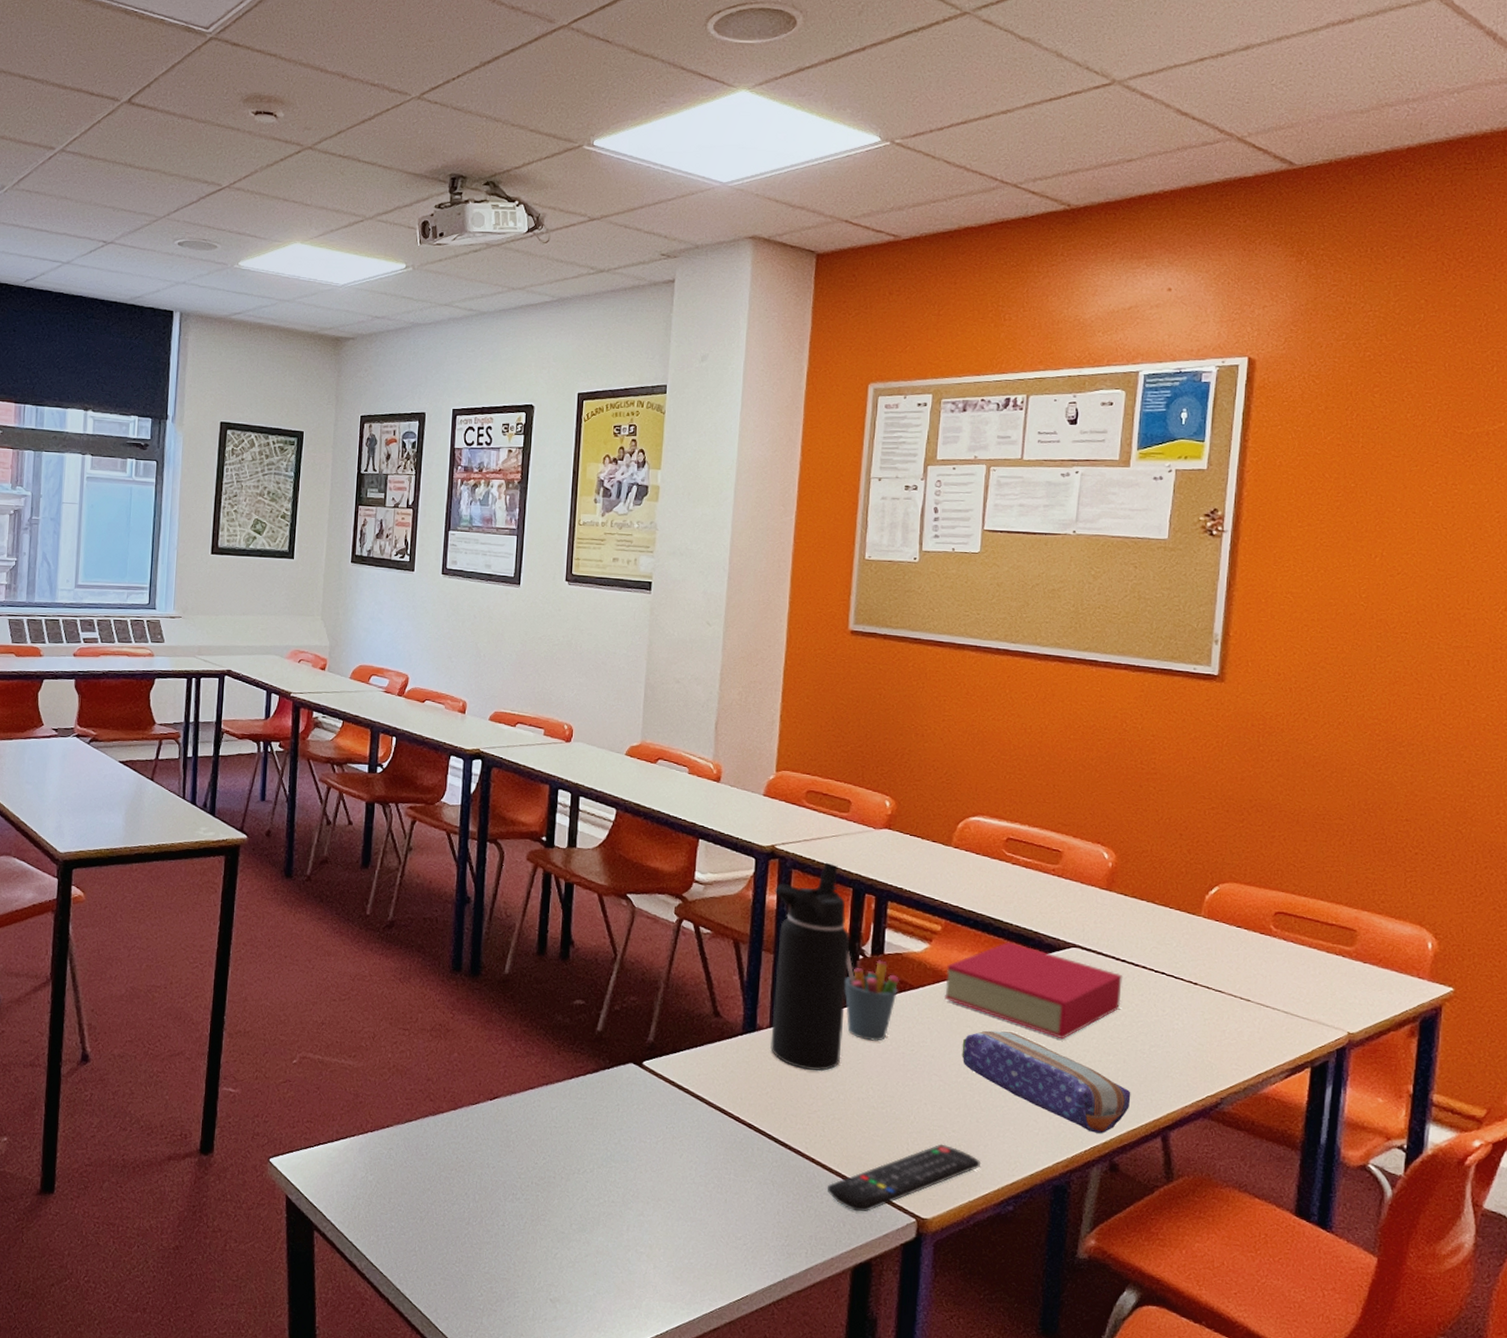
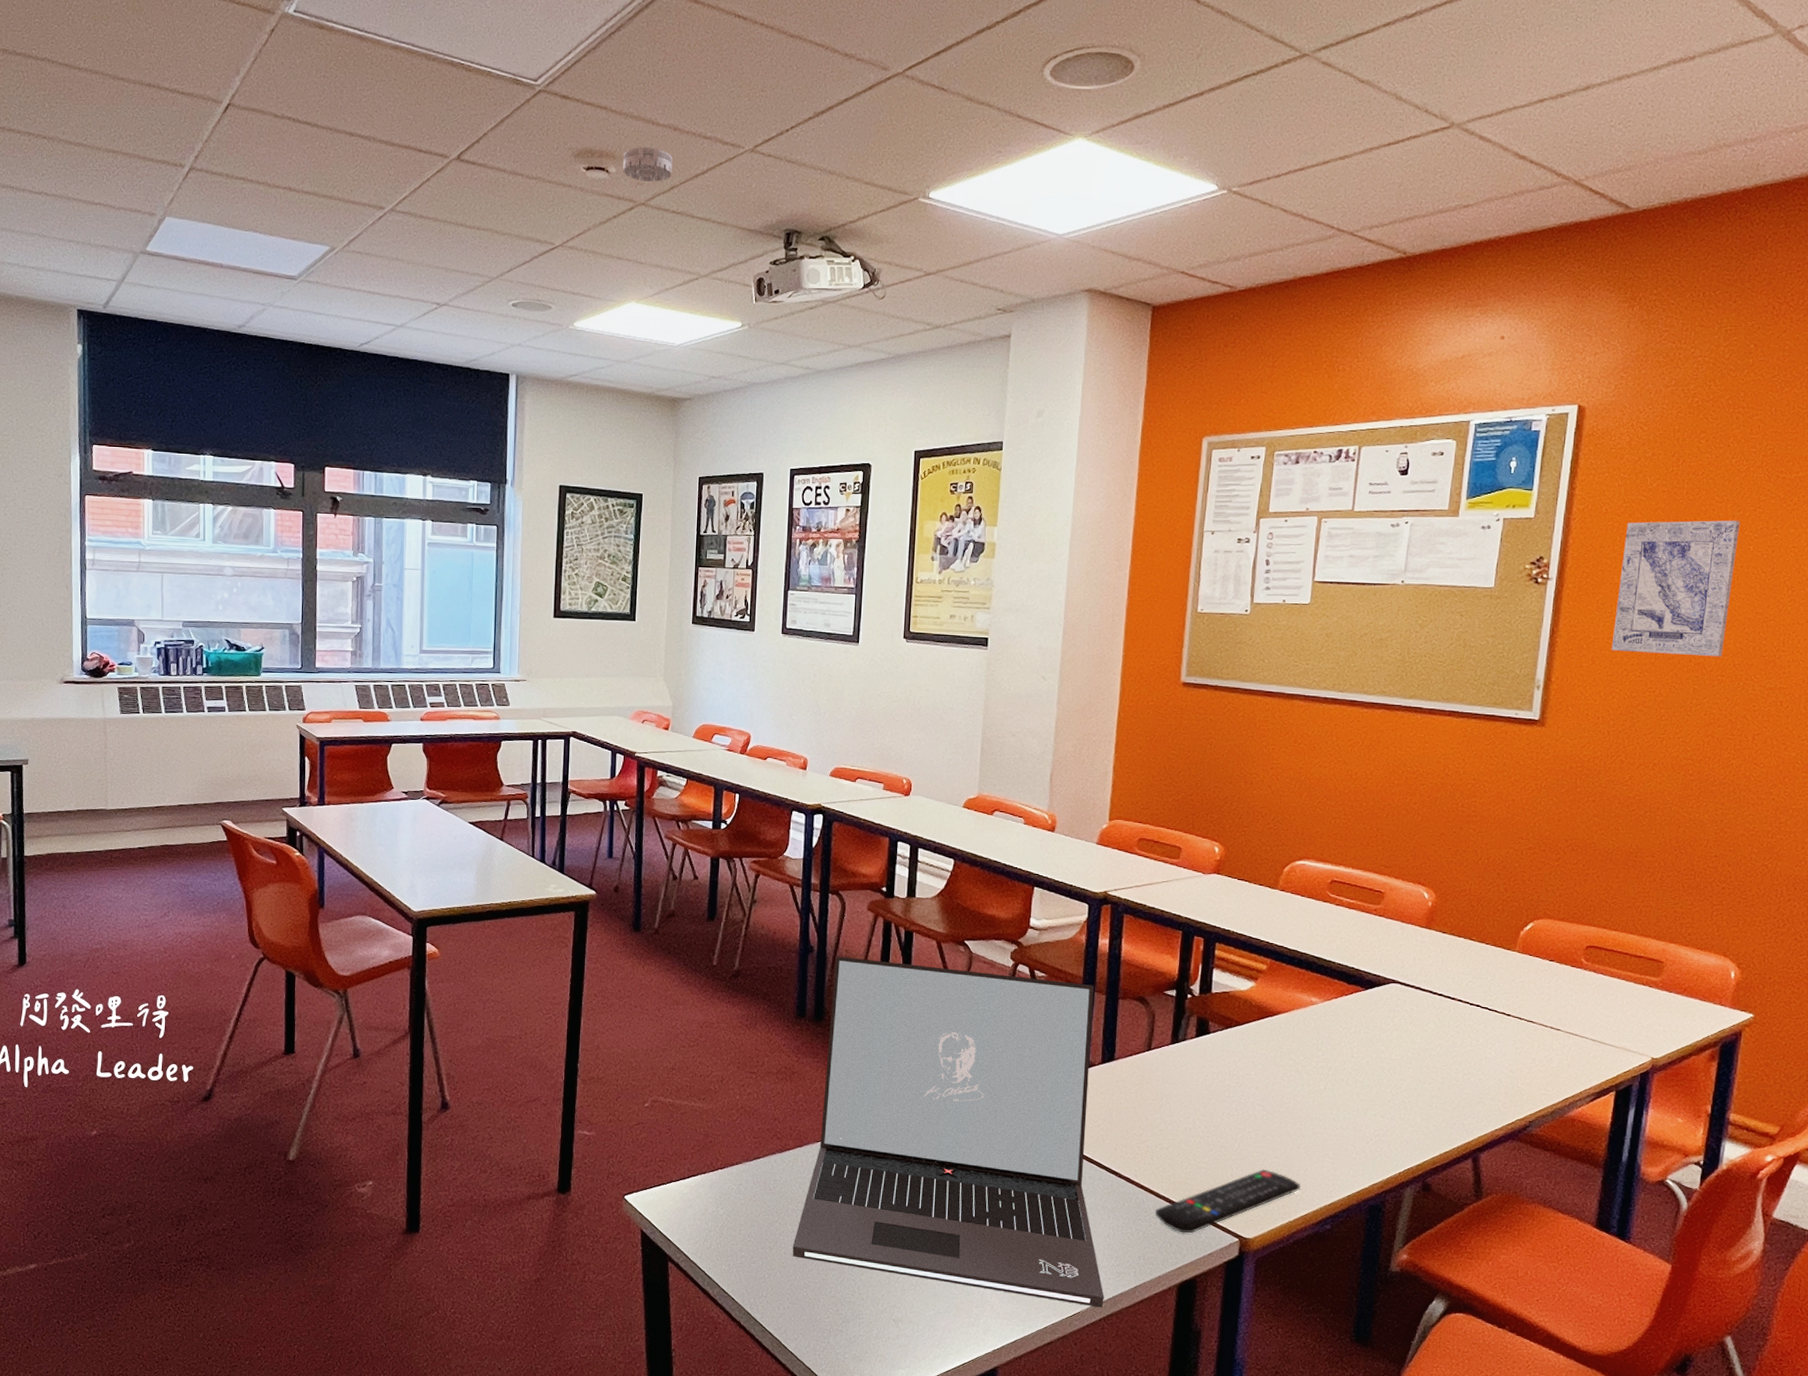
smoke detector: none [291,92,340,127] -> present [623,146,673,182]
laptop: none [444,908,774,1291] -> present [792,956,1104,1308]
water bottle: present [770,862,850,1071] -> none [1102,907,1180,1104]
pen holder: present [844,951,900,1041] -> none [1173,990,1227,1075]
book: present [943,942,1123,1040] -> none [1268,979,1440,1070]
pencil case: present [962,1030,1131,1134] -> none [1284,1062,1445,1156]
wall art: none [1290,475,1418,614] -> present [1611,520,1740,657]

